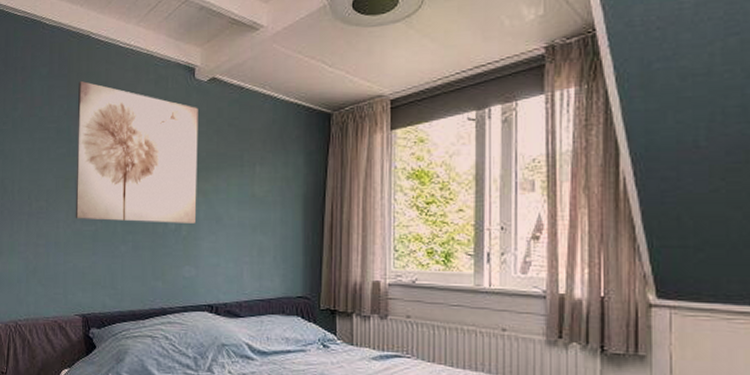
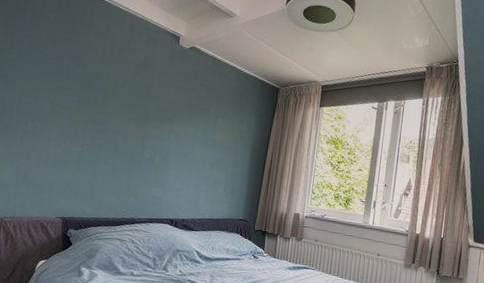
wall art: present [75,81,198,223] -> none [65,30,179,156]

